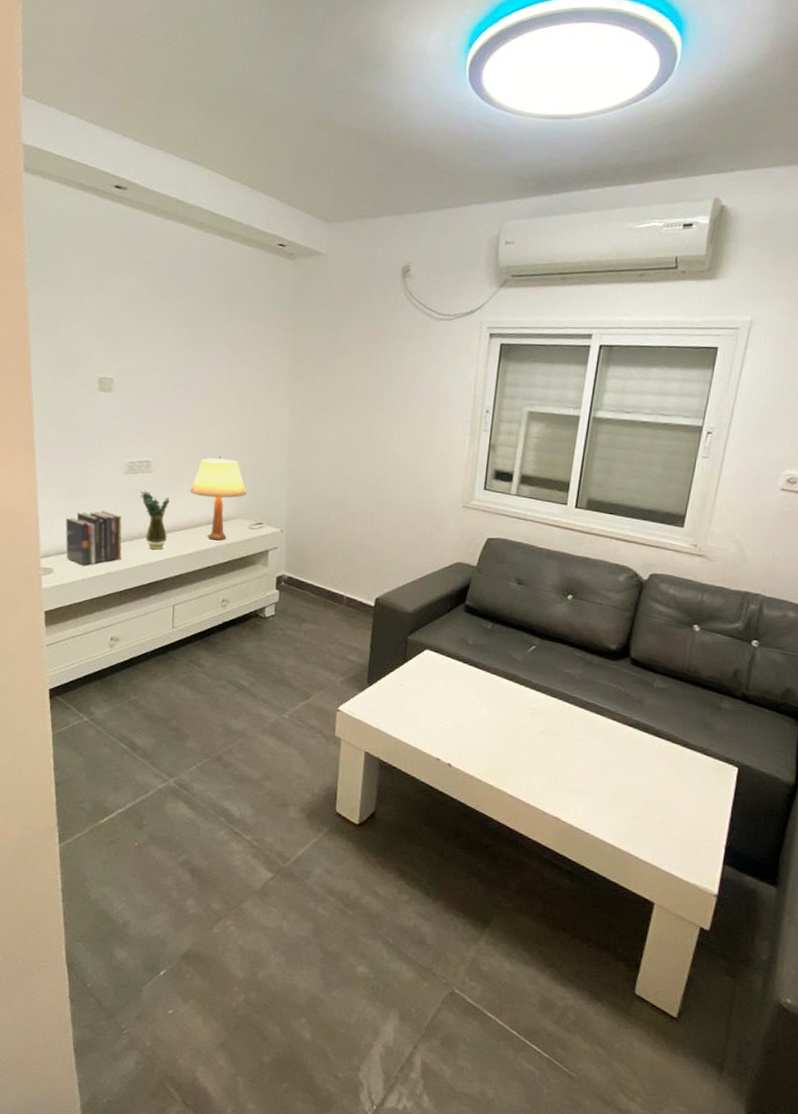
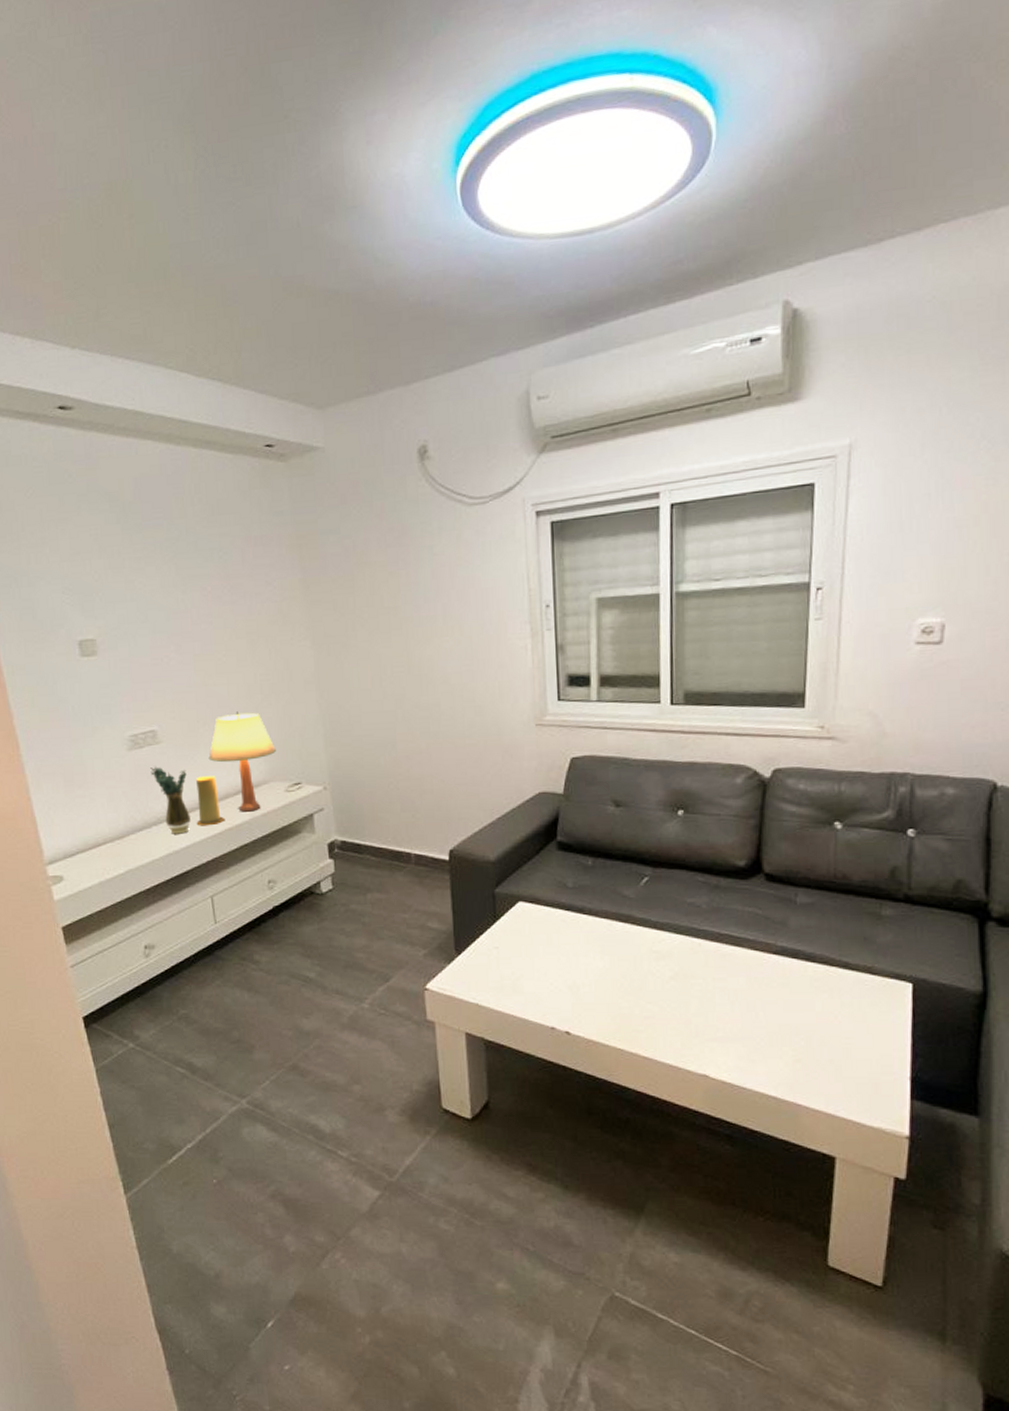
books: present [65,510,122,566] -> none [67,797,141,867]
candle: none [171,505,195,547] -> present [196,776,224,826]

